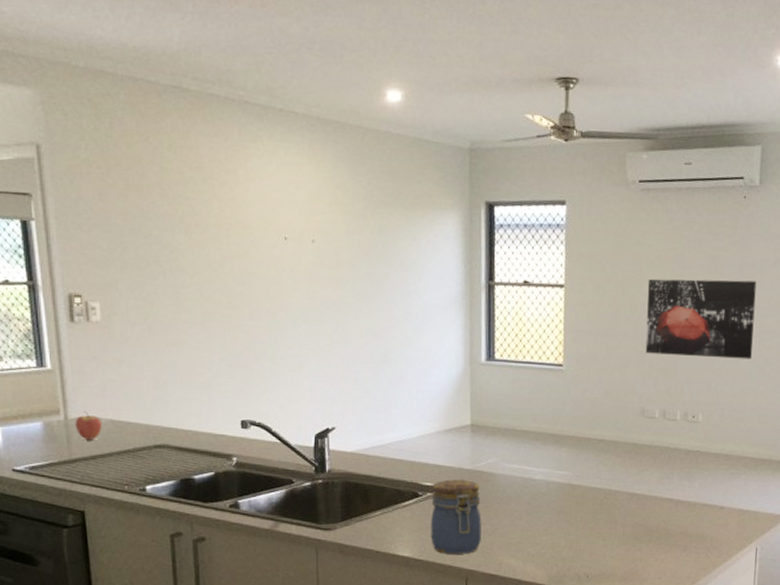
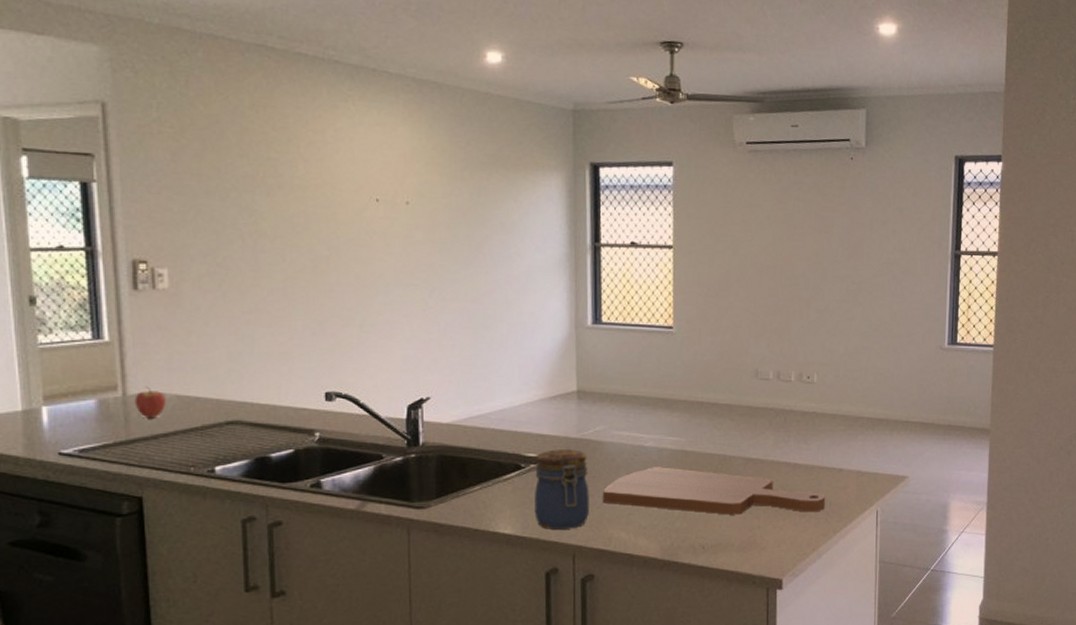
cutting board: none [494,499,707,547] -> present [603,467,826,515]
wall art: present [645,278,757,359] -> none [757,239,867,318]

